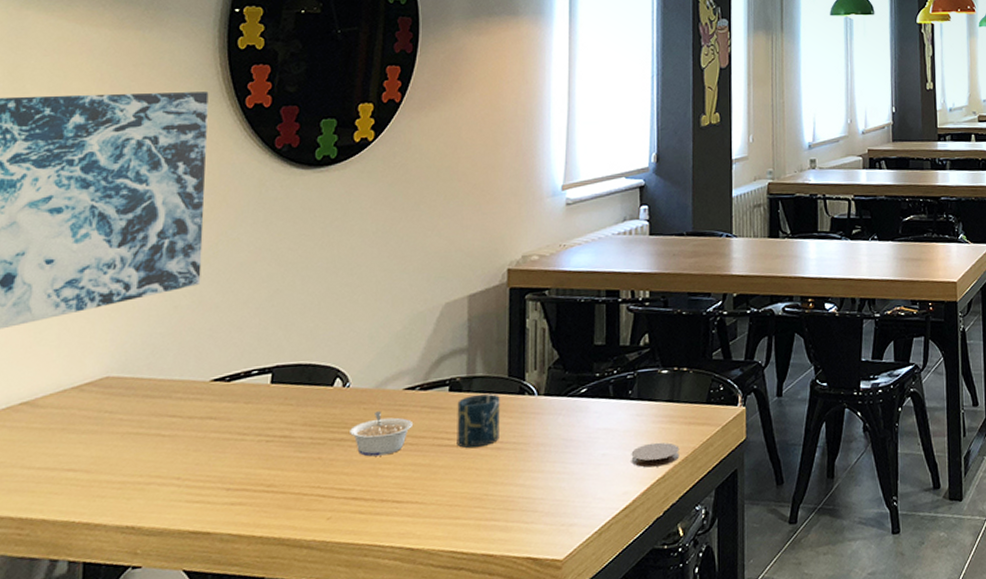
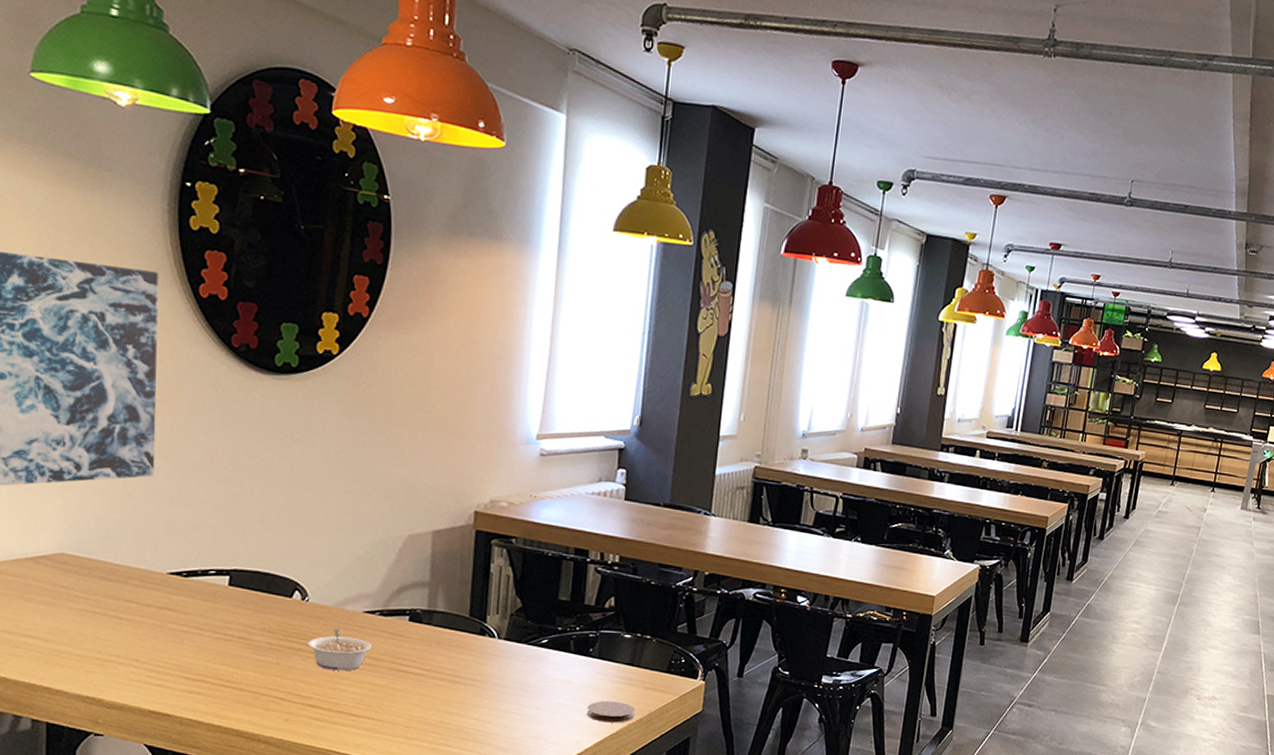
cup: present [457,393,500,448] -> none [414,628,460,678]

